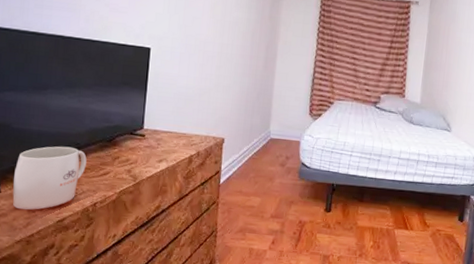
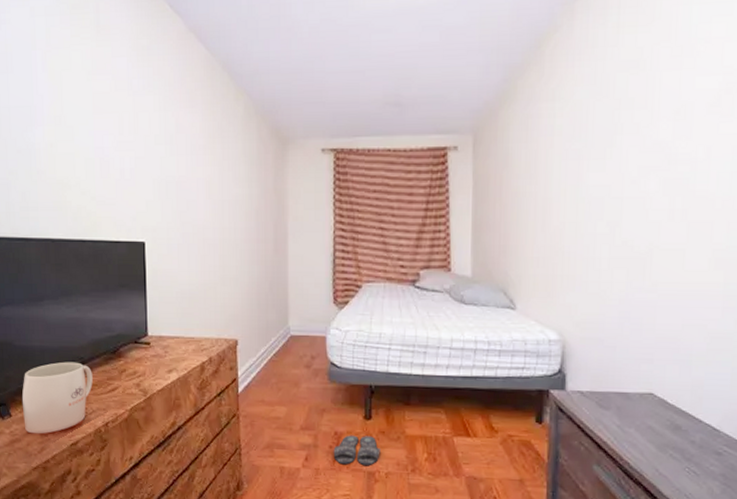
slippers: none [296,224,336,251] -> present [333,435,381,466]

